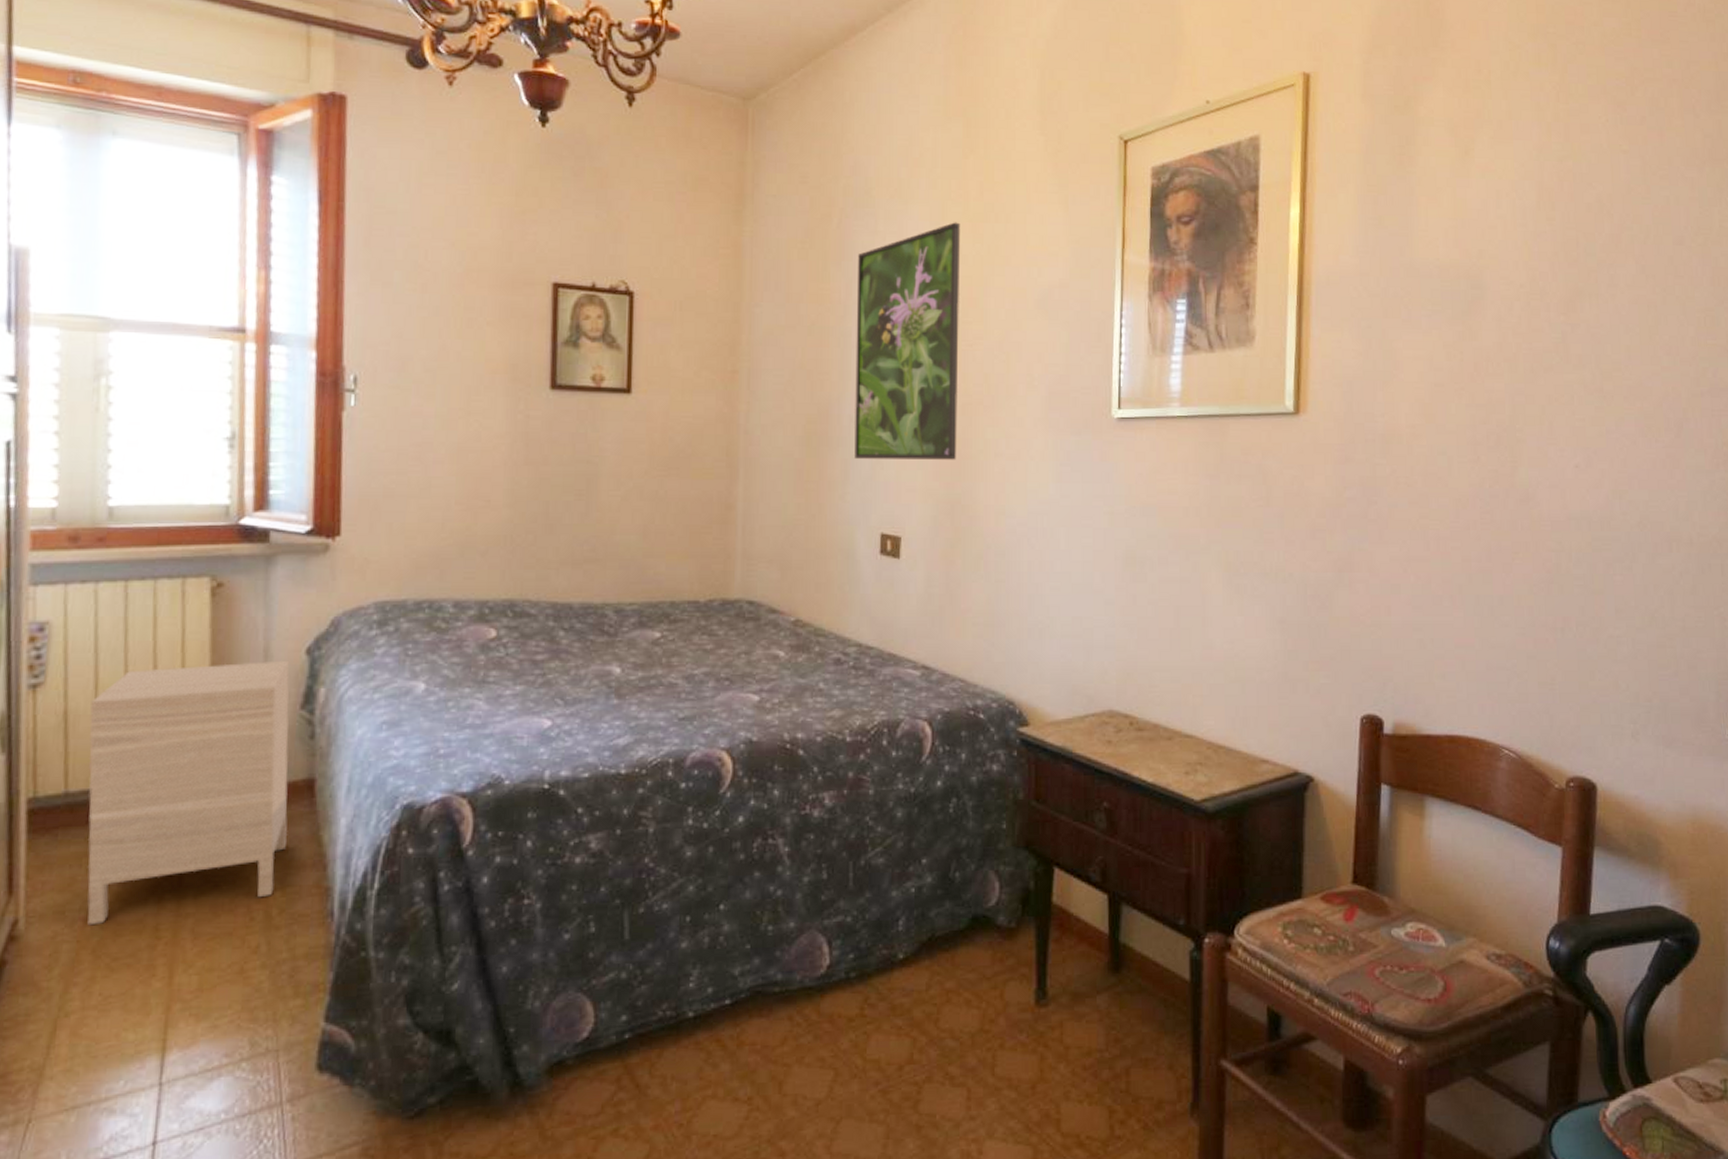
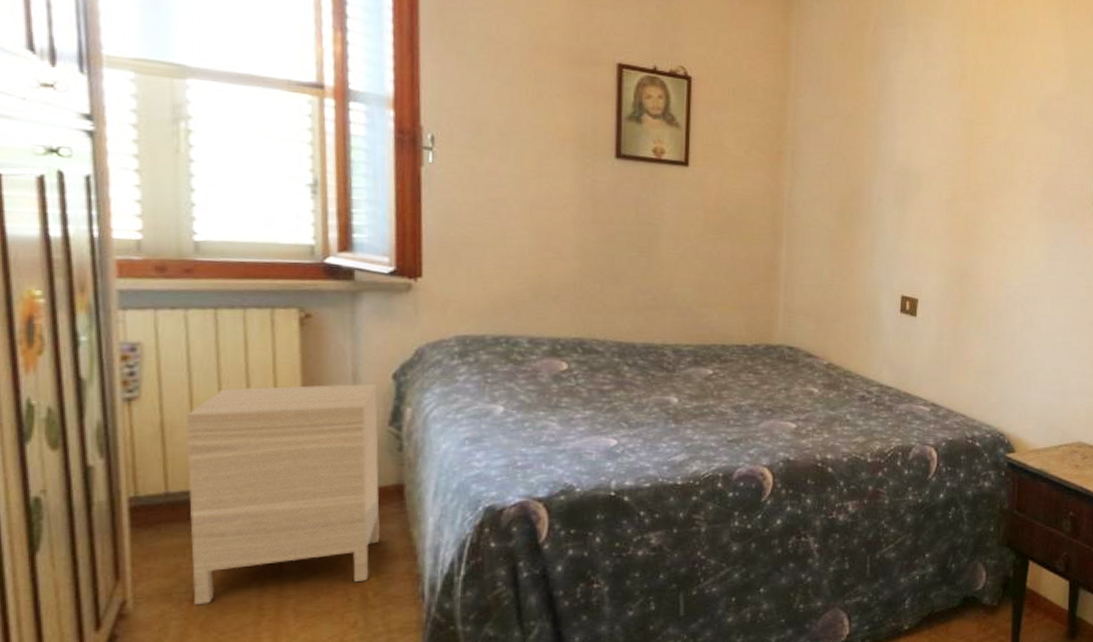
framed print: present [854,222,961,460] -> none [881,36,978,238]

